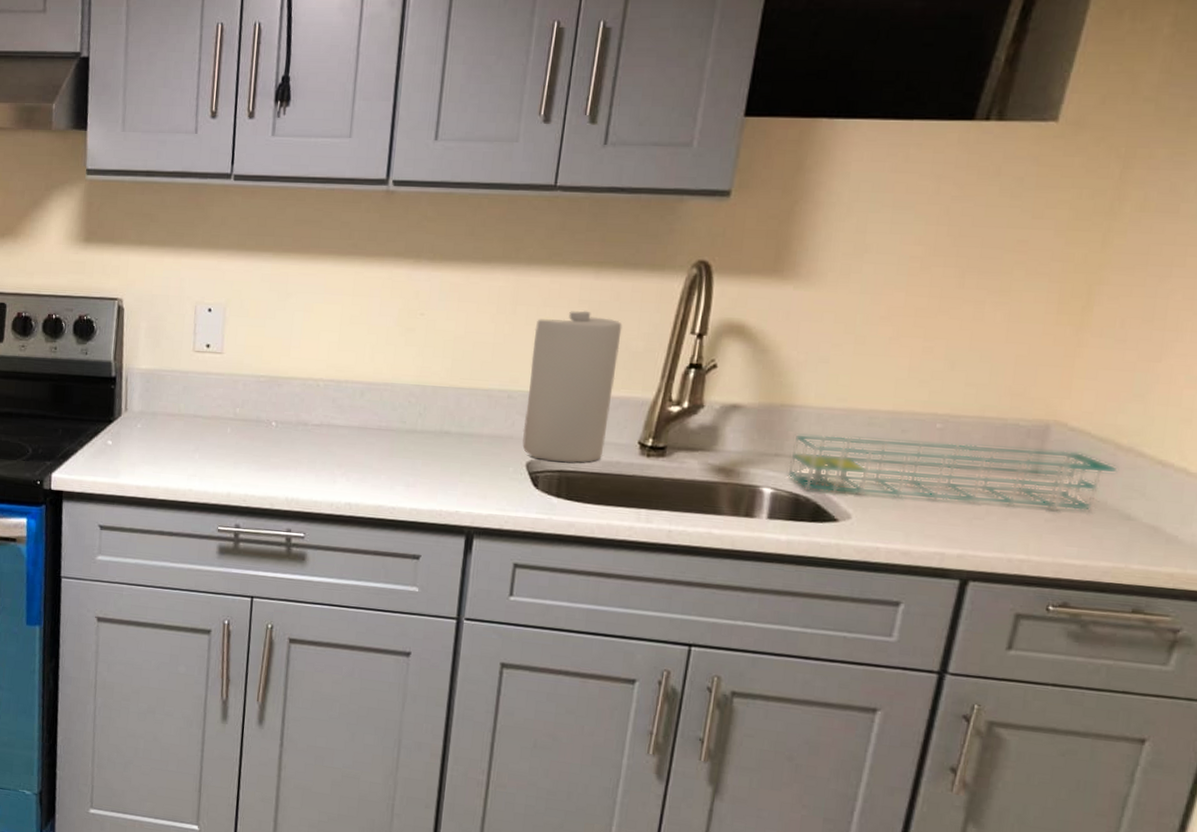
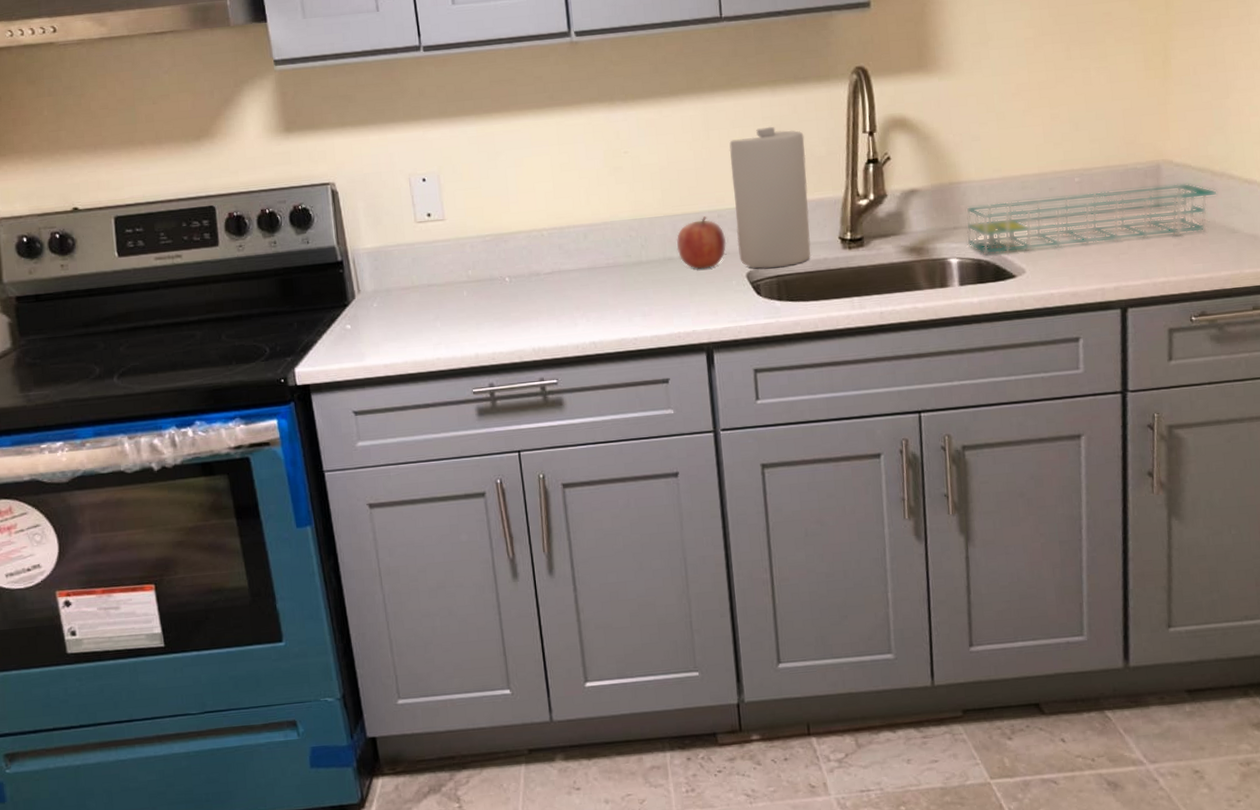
fruit: none [456,395,512,450] -> present [677,216,727,269]

